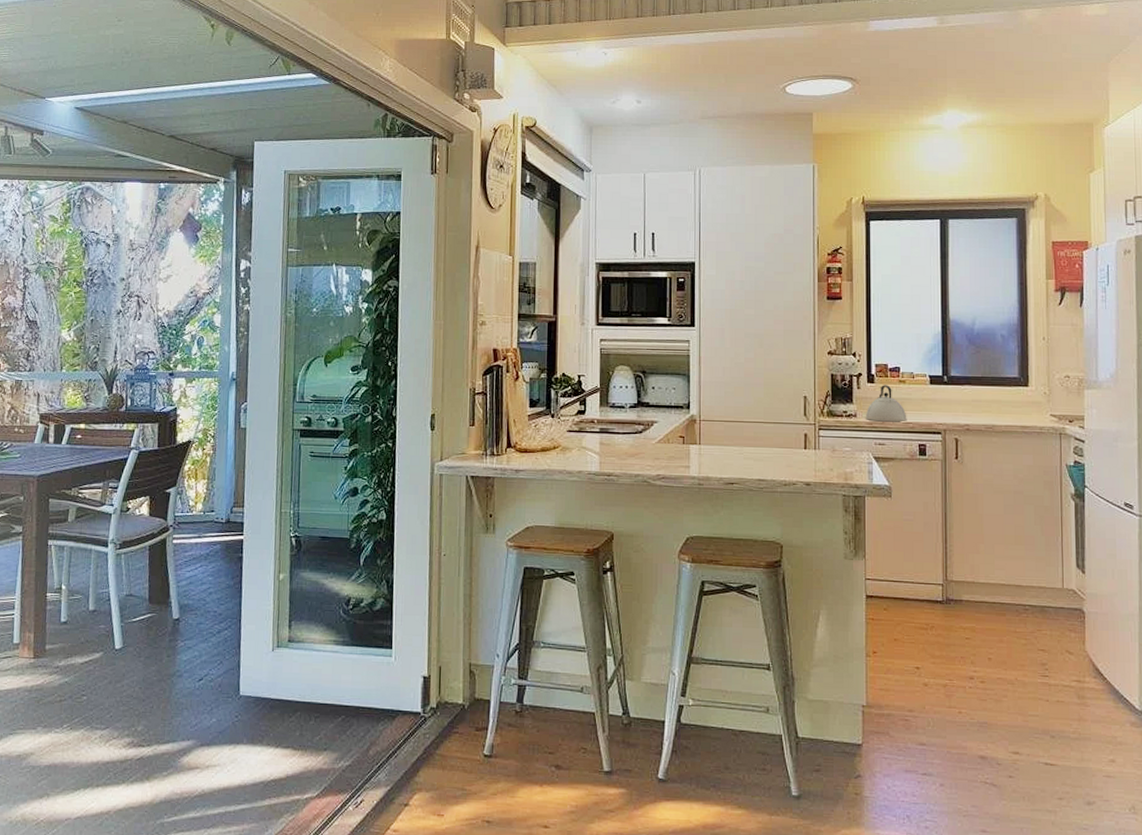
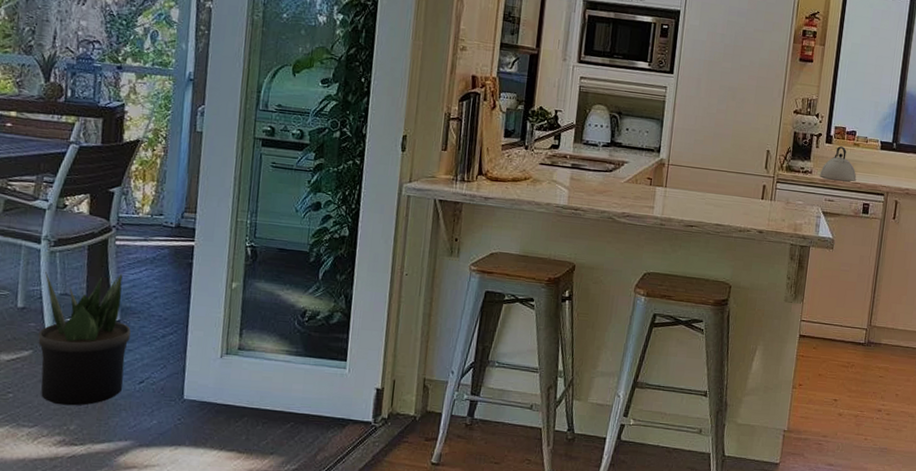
planter: none [107,570,189,707] -> present [38,269,131,406]

